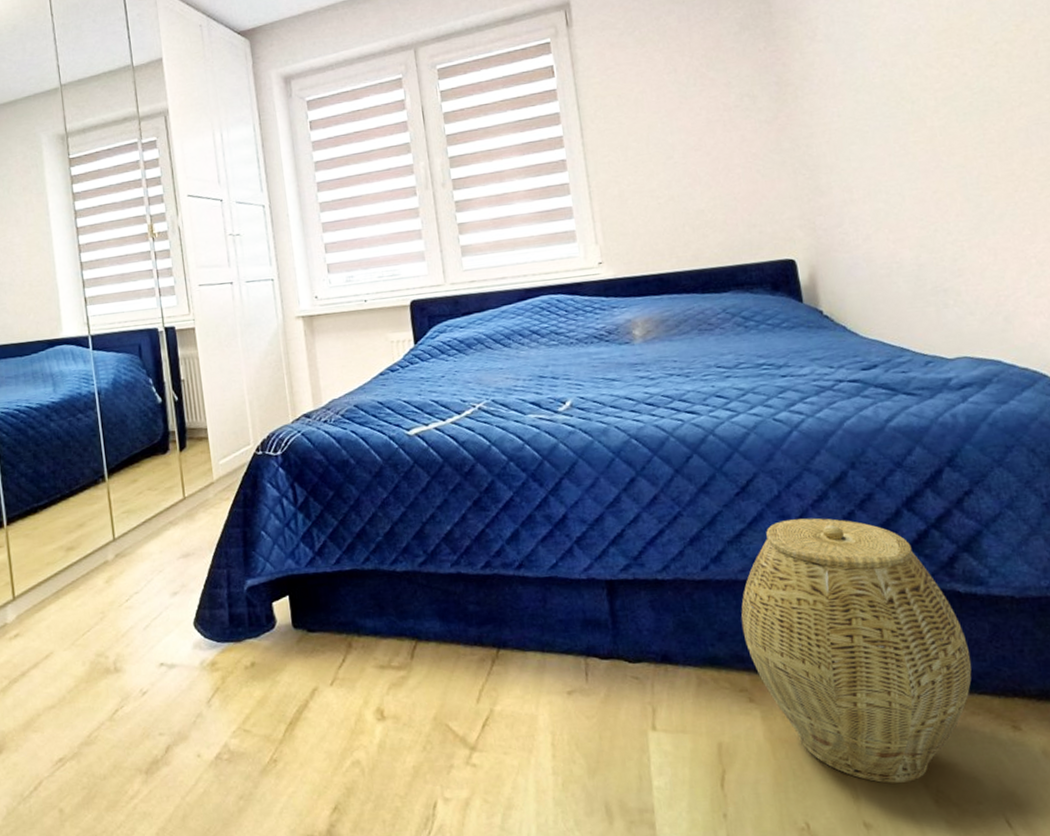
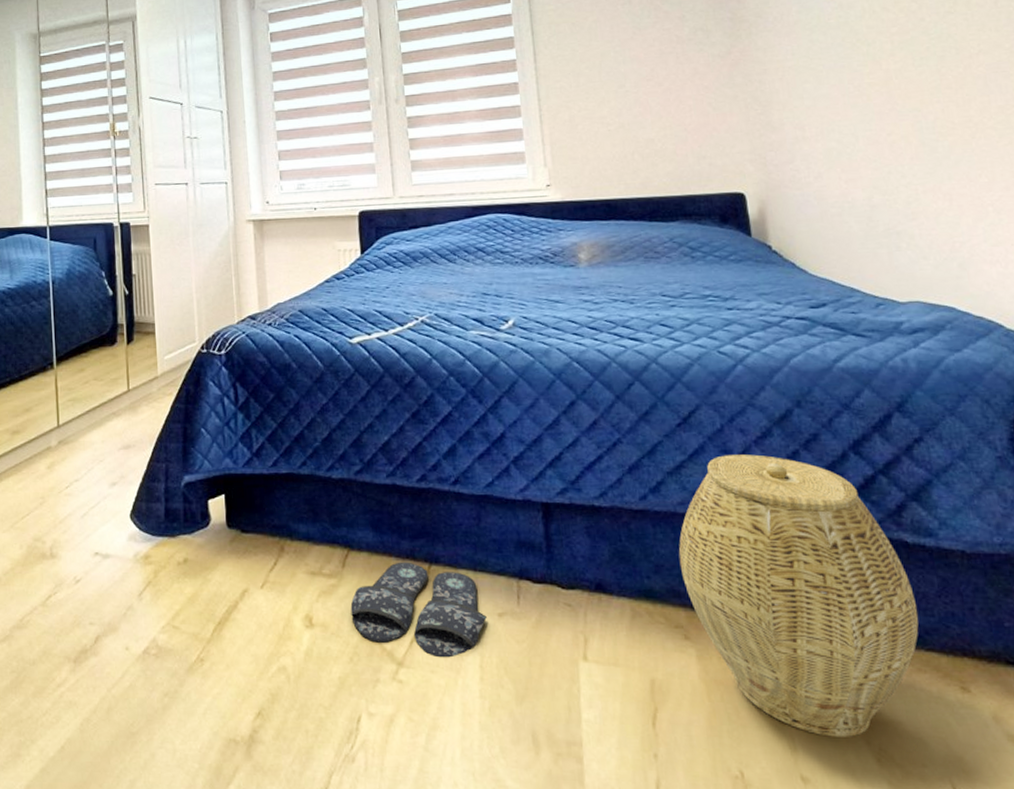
slippers: none [421,648,556,739] -> present [350,562,487,658]

